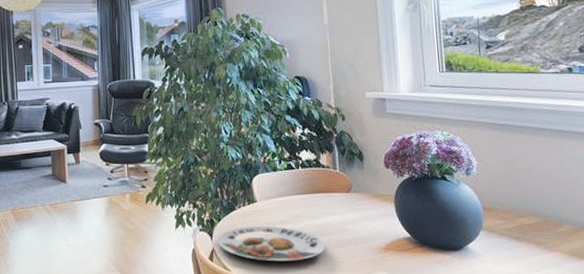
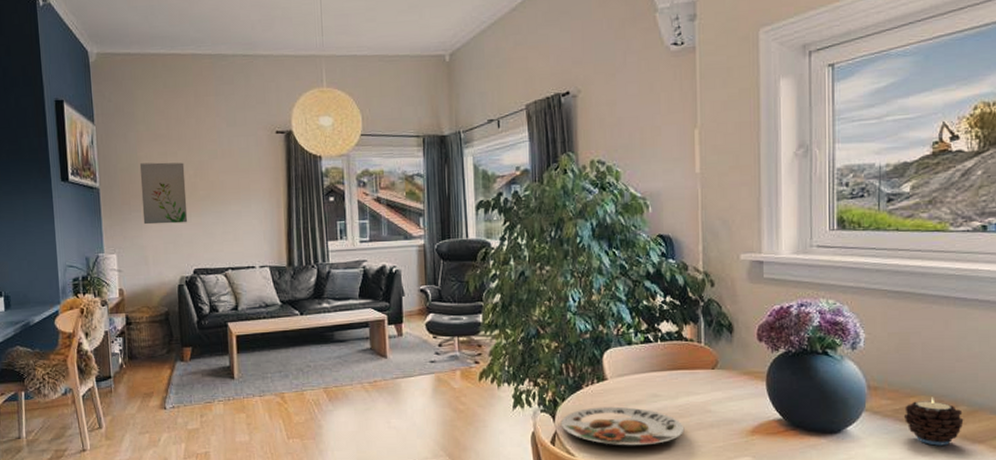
candle: none [516,217,570,261] -> present [903,397,964,446]

